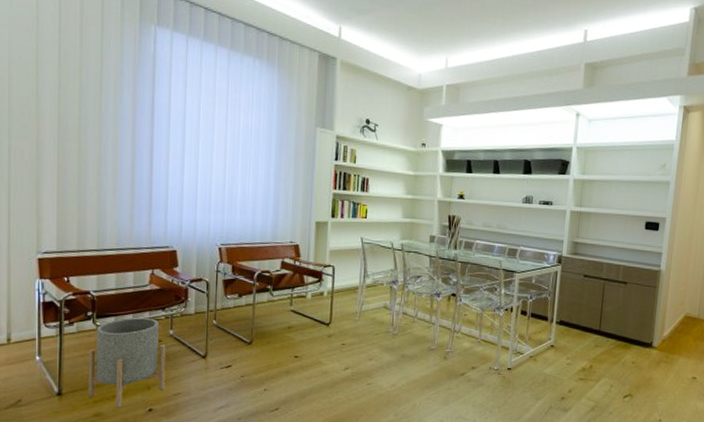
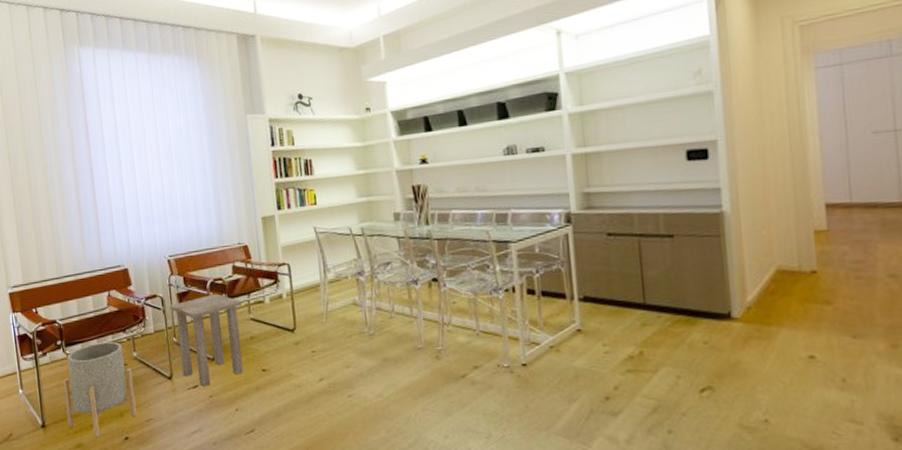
side table: none [214,284,285,368] -> present [170,293,244,388]

